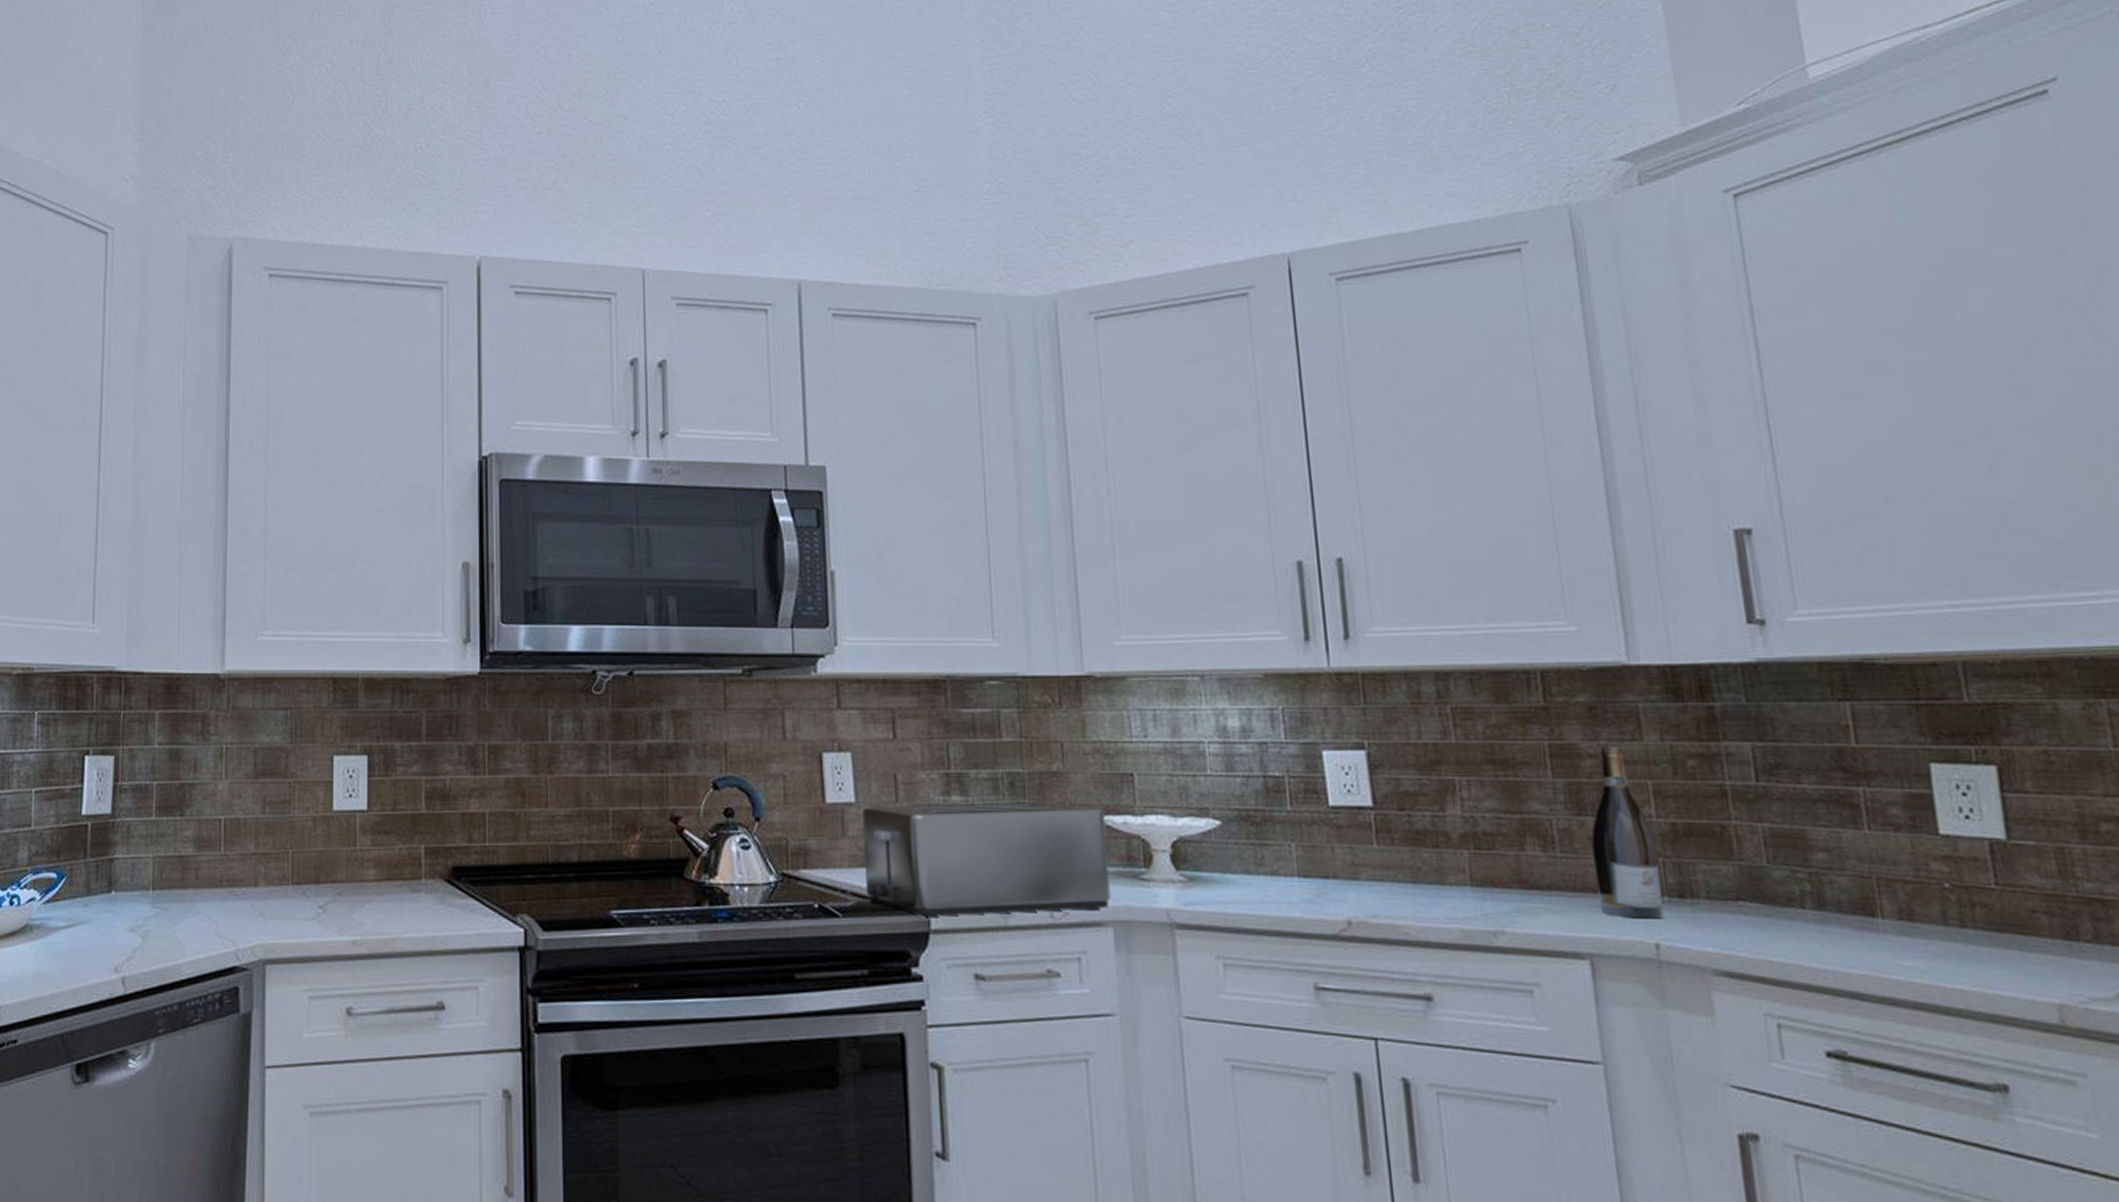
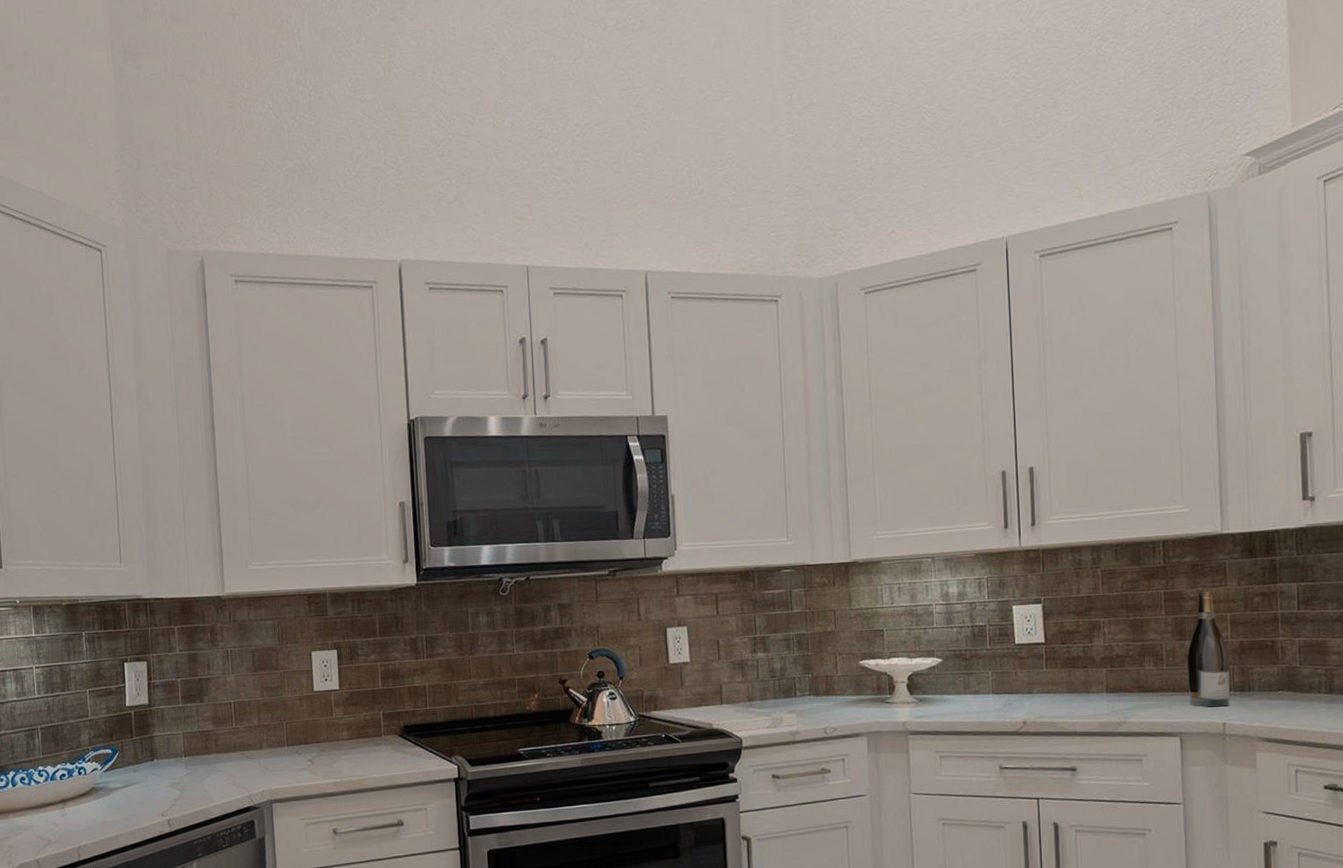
toaster: present [862,803,1111,918] -> none [695,654,866,739]

